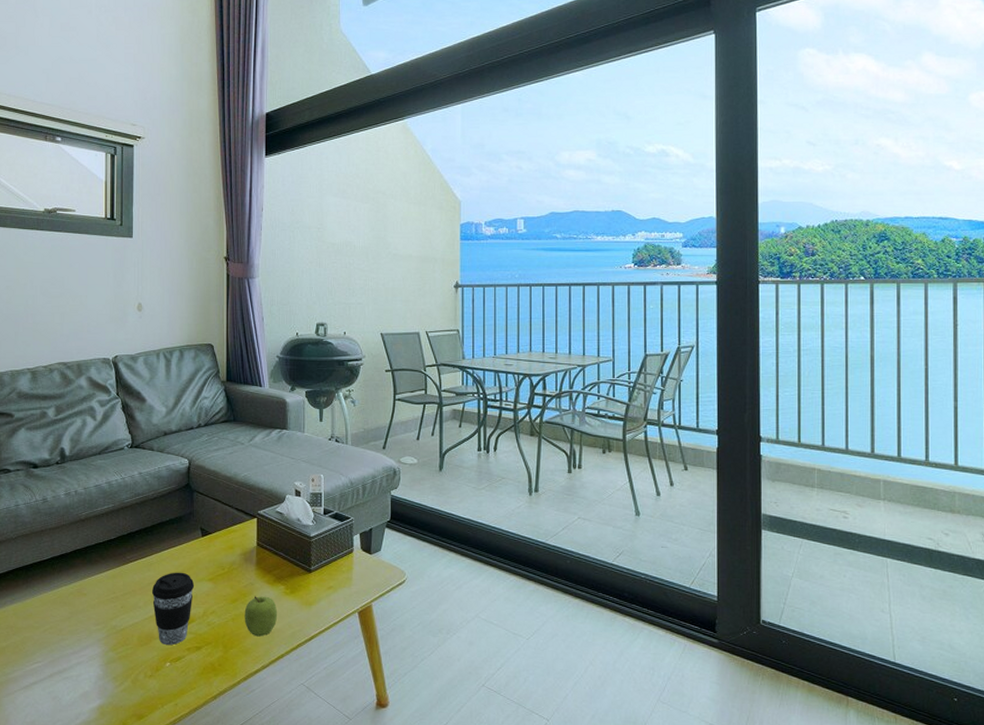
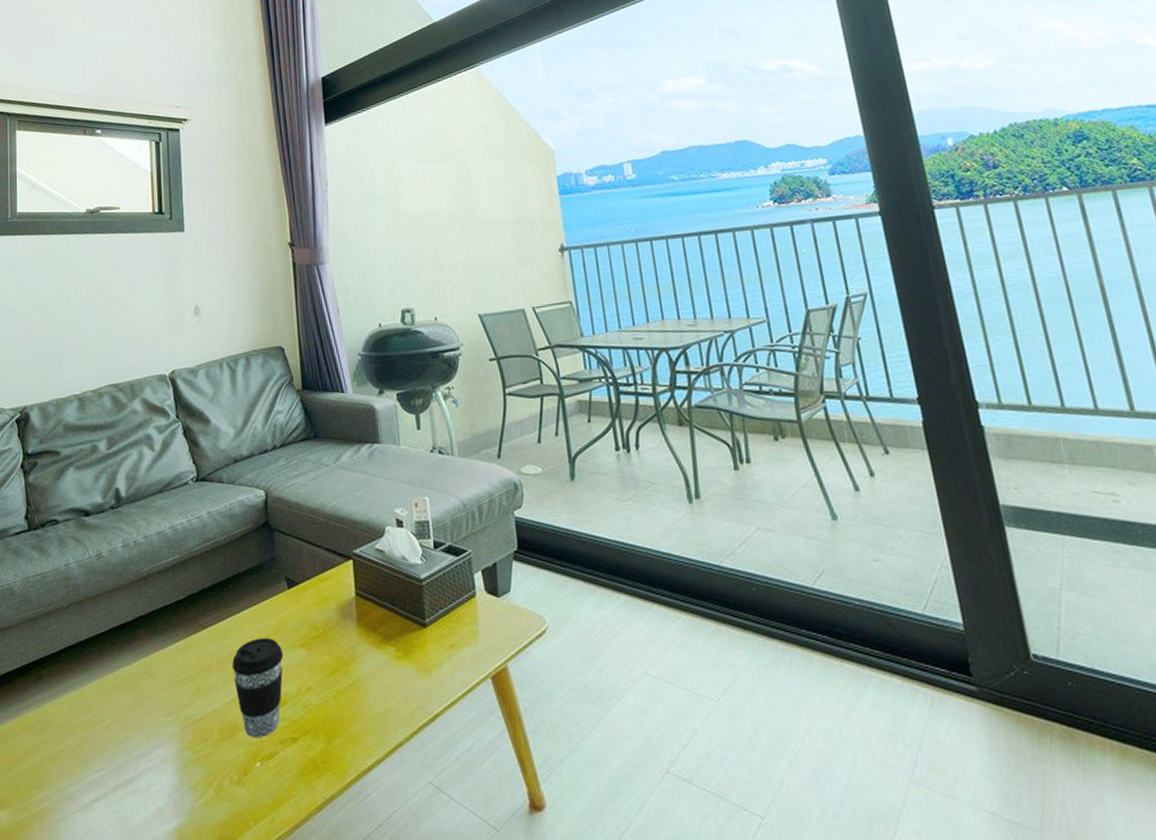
fruit: present [244,596,278,637] -> none [347,663,390,719]

